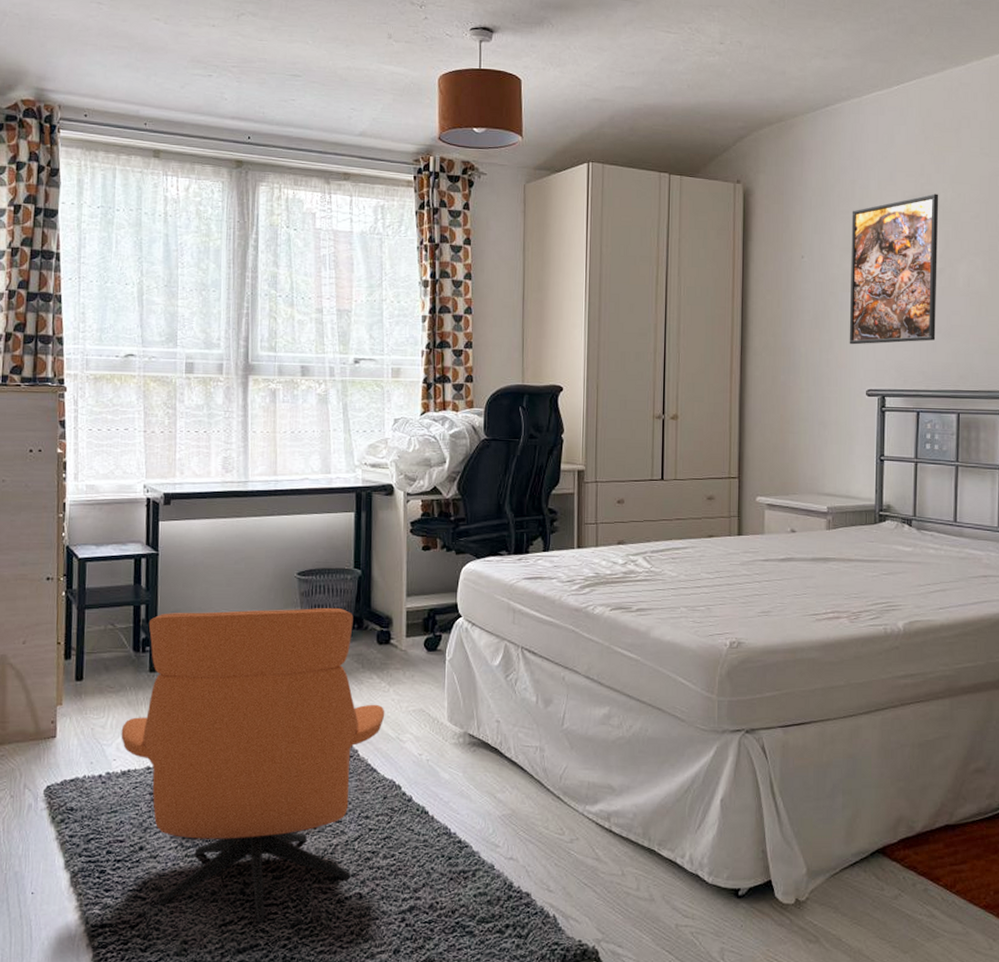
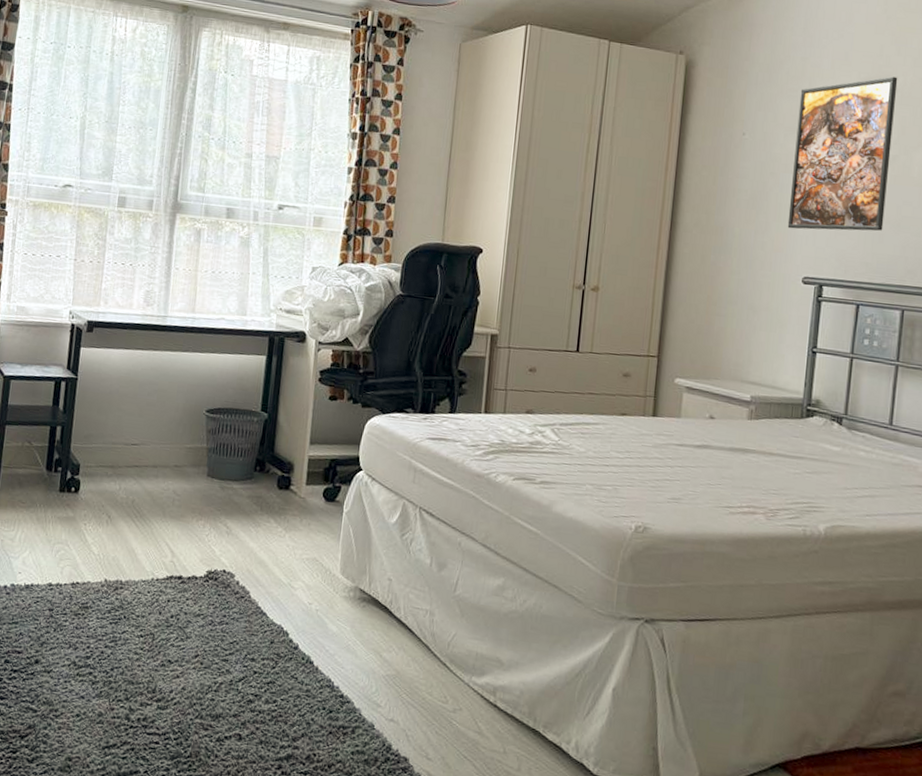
armchair: present [121,607,385,923] -> none [27,436,280,751]

